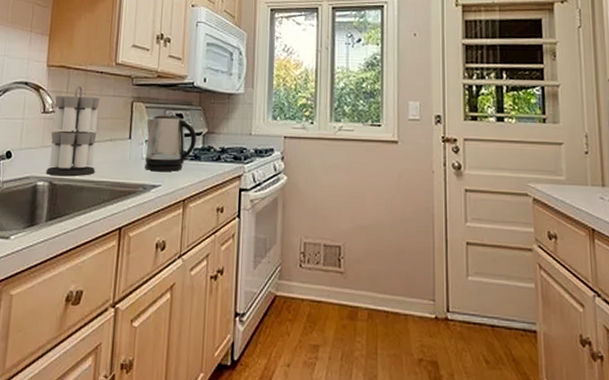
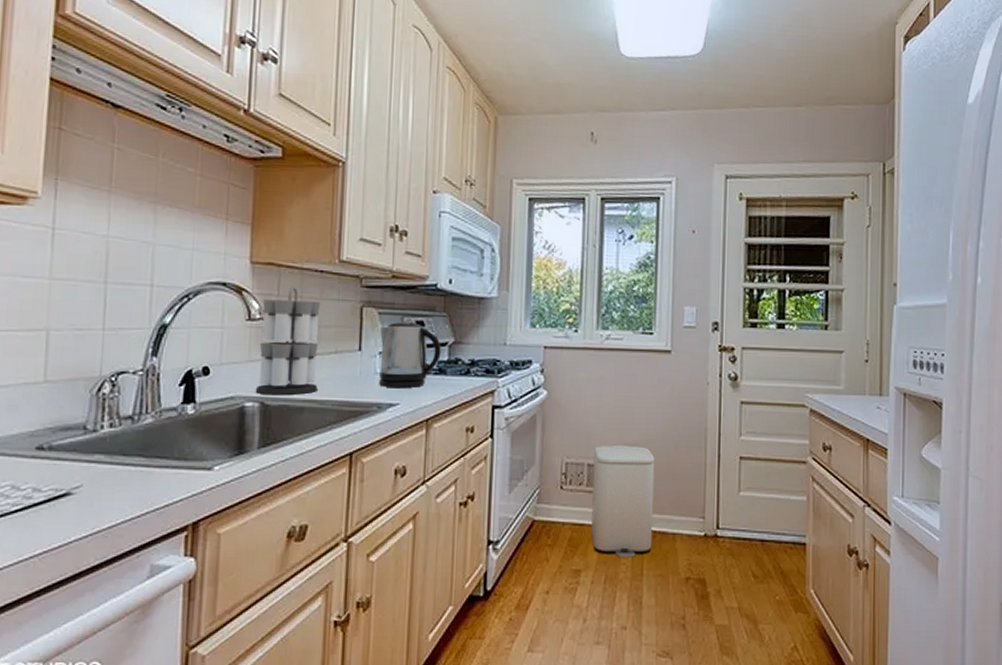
pedal bin: none [328,227,386,337] -> present [591,445,655,558]

